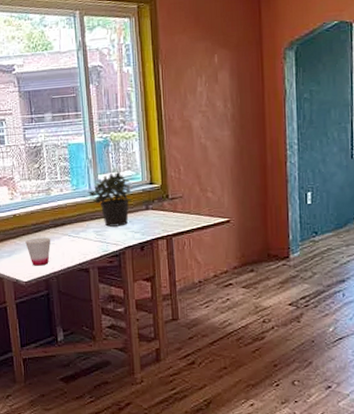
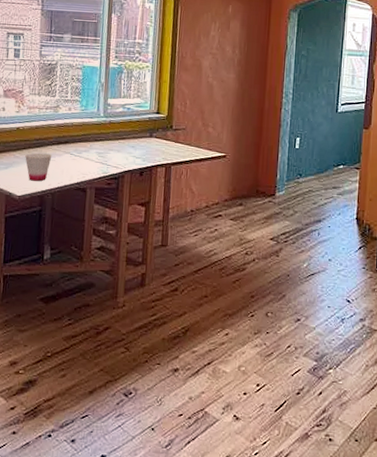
potted plant: present [88,171,132,227] -> none [96,98,138,150]

